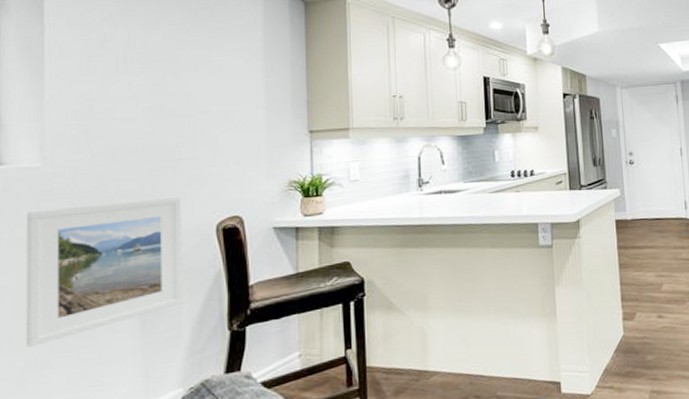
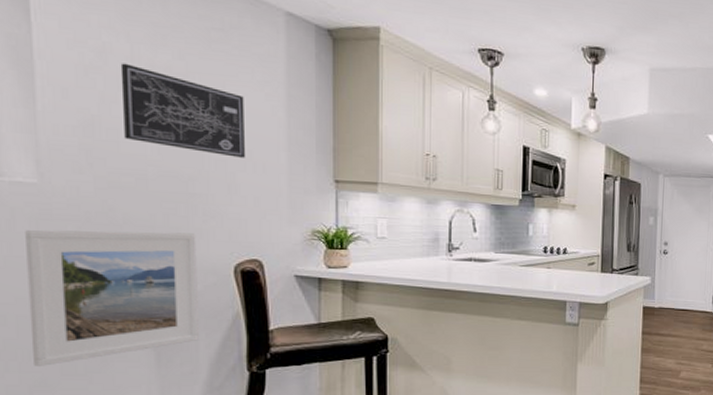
wall art: none [118,49,227,121] -> present [120,63,245,158]

